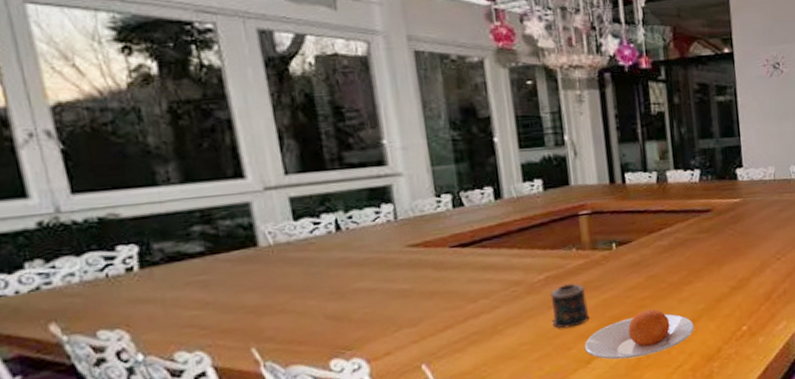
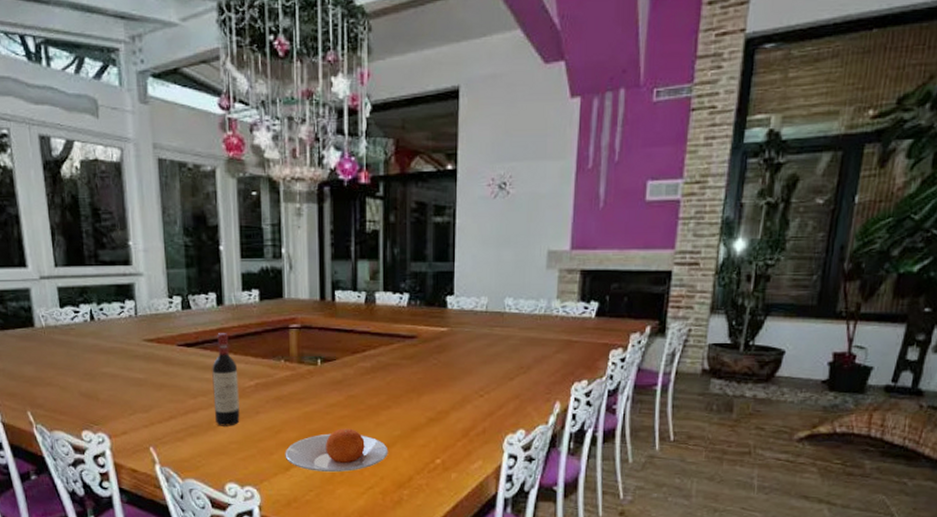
wine bottle: none [493,227,530,329] -> present [212,333,240,426]
candle: present [550,283,590,329] -> none [258,393,292,434]

